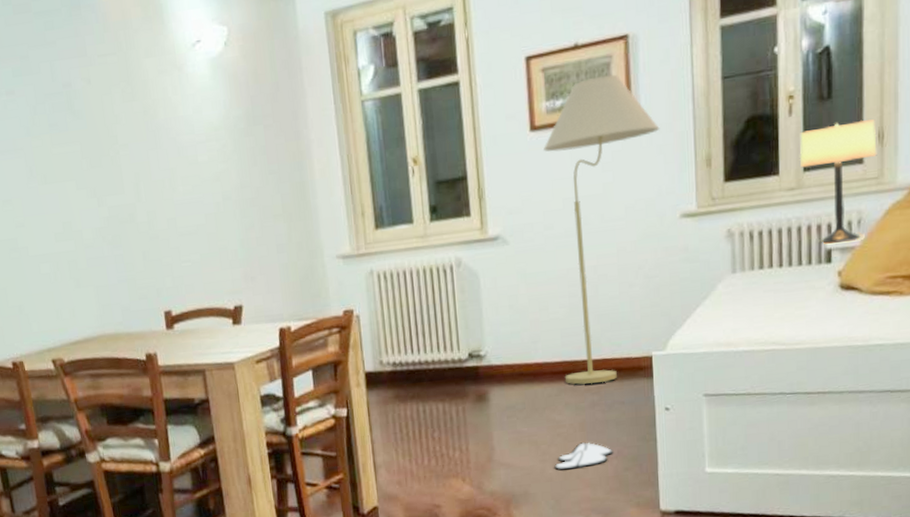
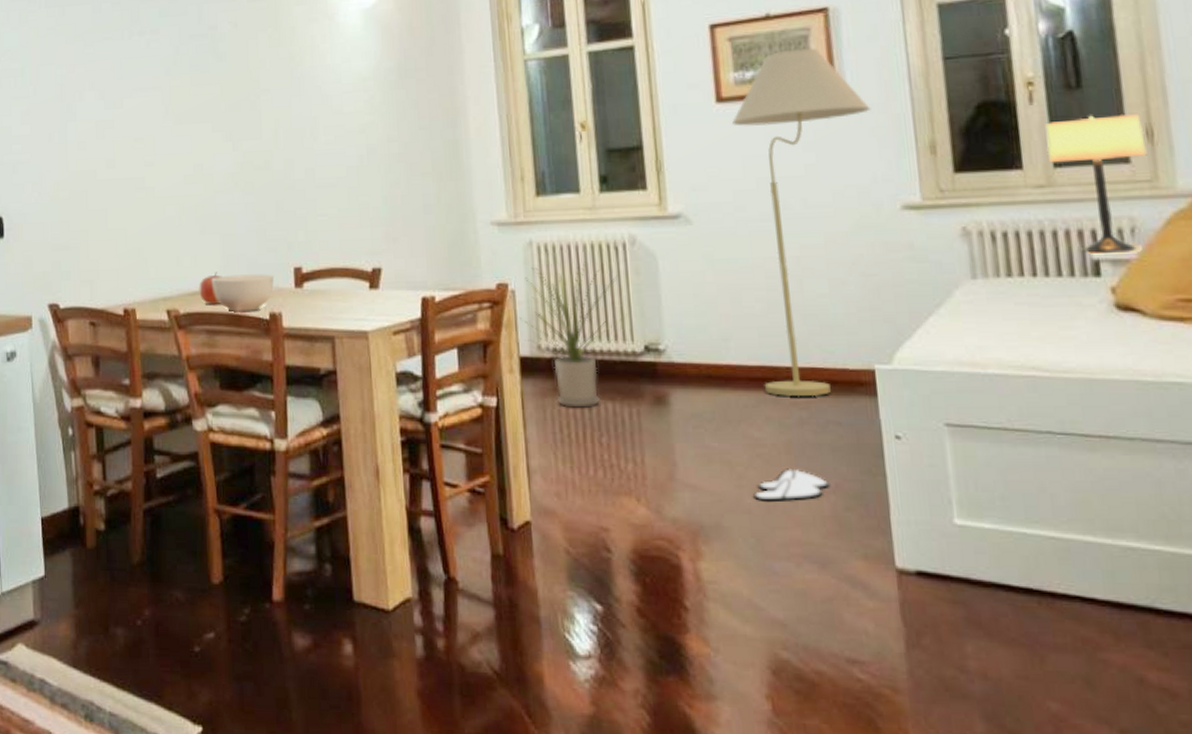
fruit: none [79,321,101,352] -> present [199,272,222,305]
bowl: none [90,319,148,357] -> present [211,274,275,313]
house plant: none [363,285,454,412] -> present [519,262,627,408]

